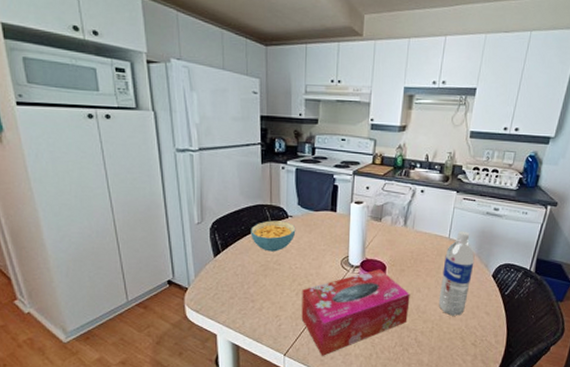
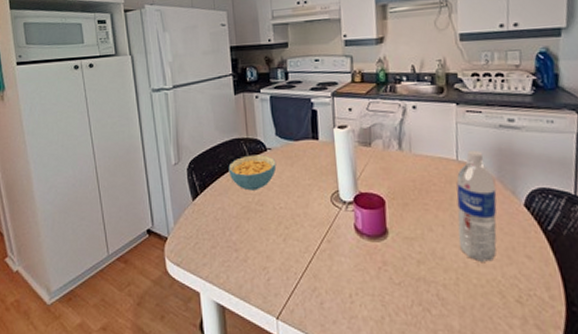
tissue box: present [301,269,410,356] -> none [290,204,423,319]

